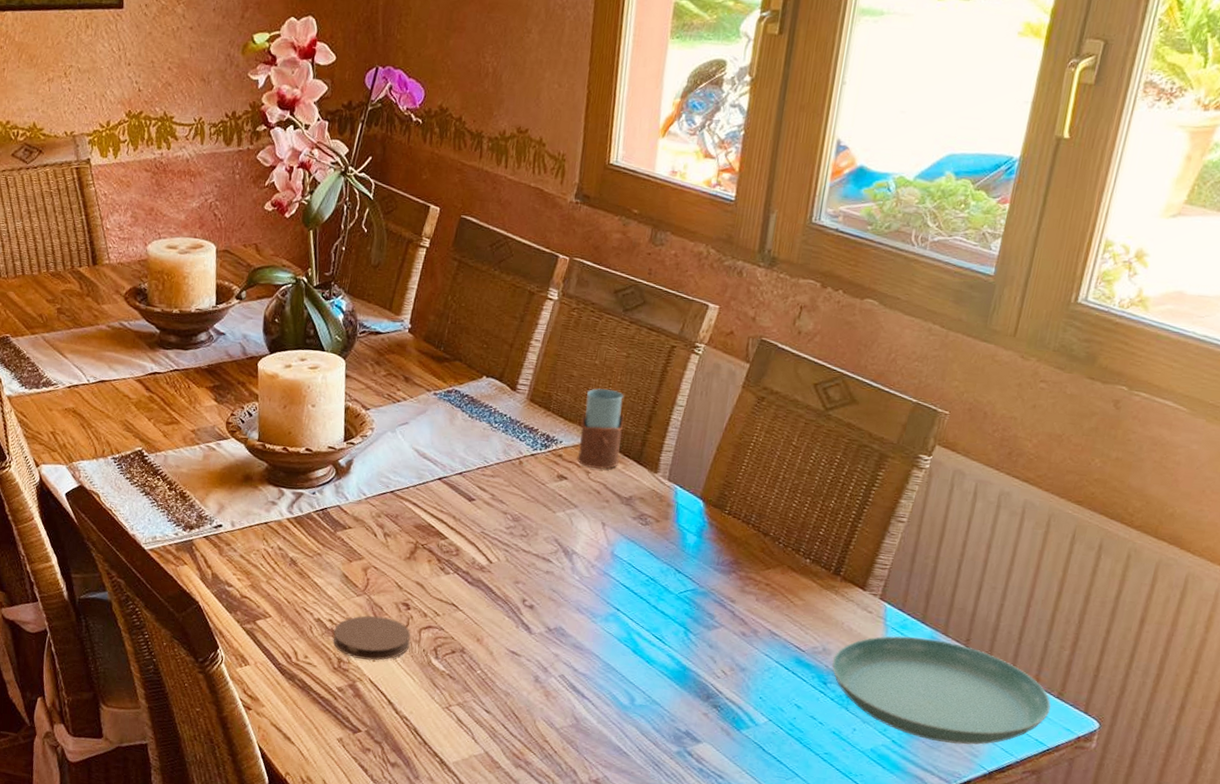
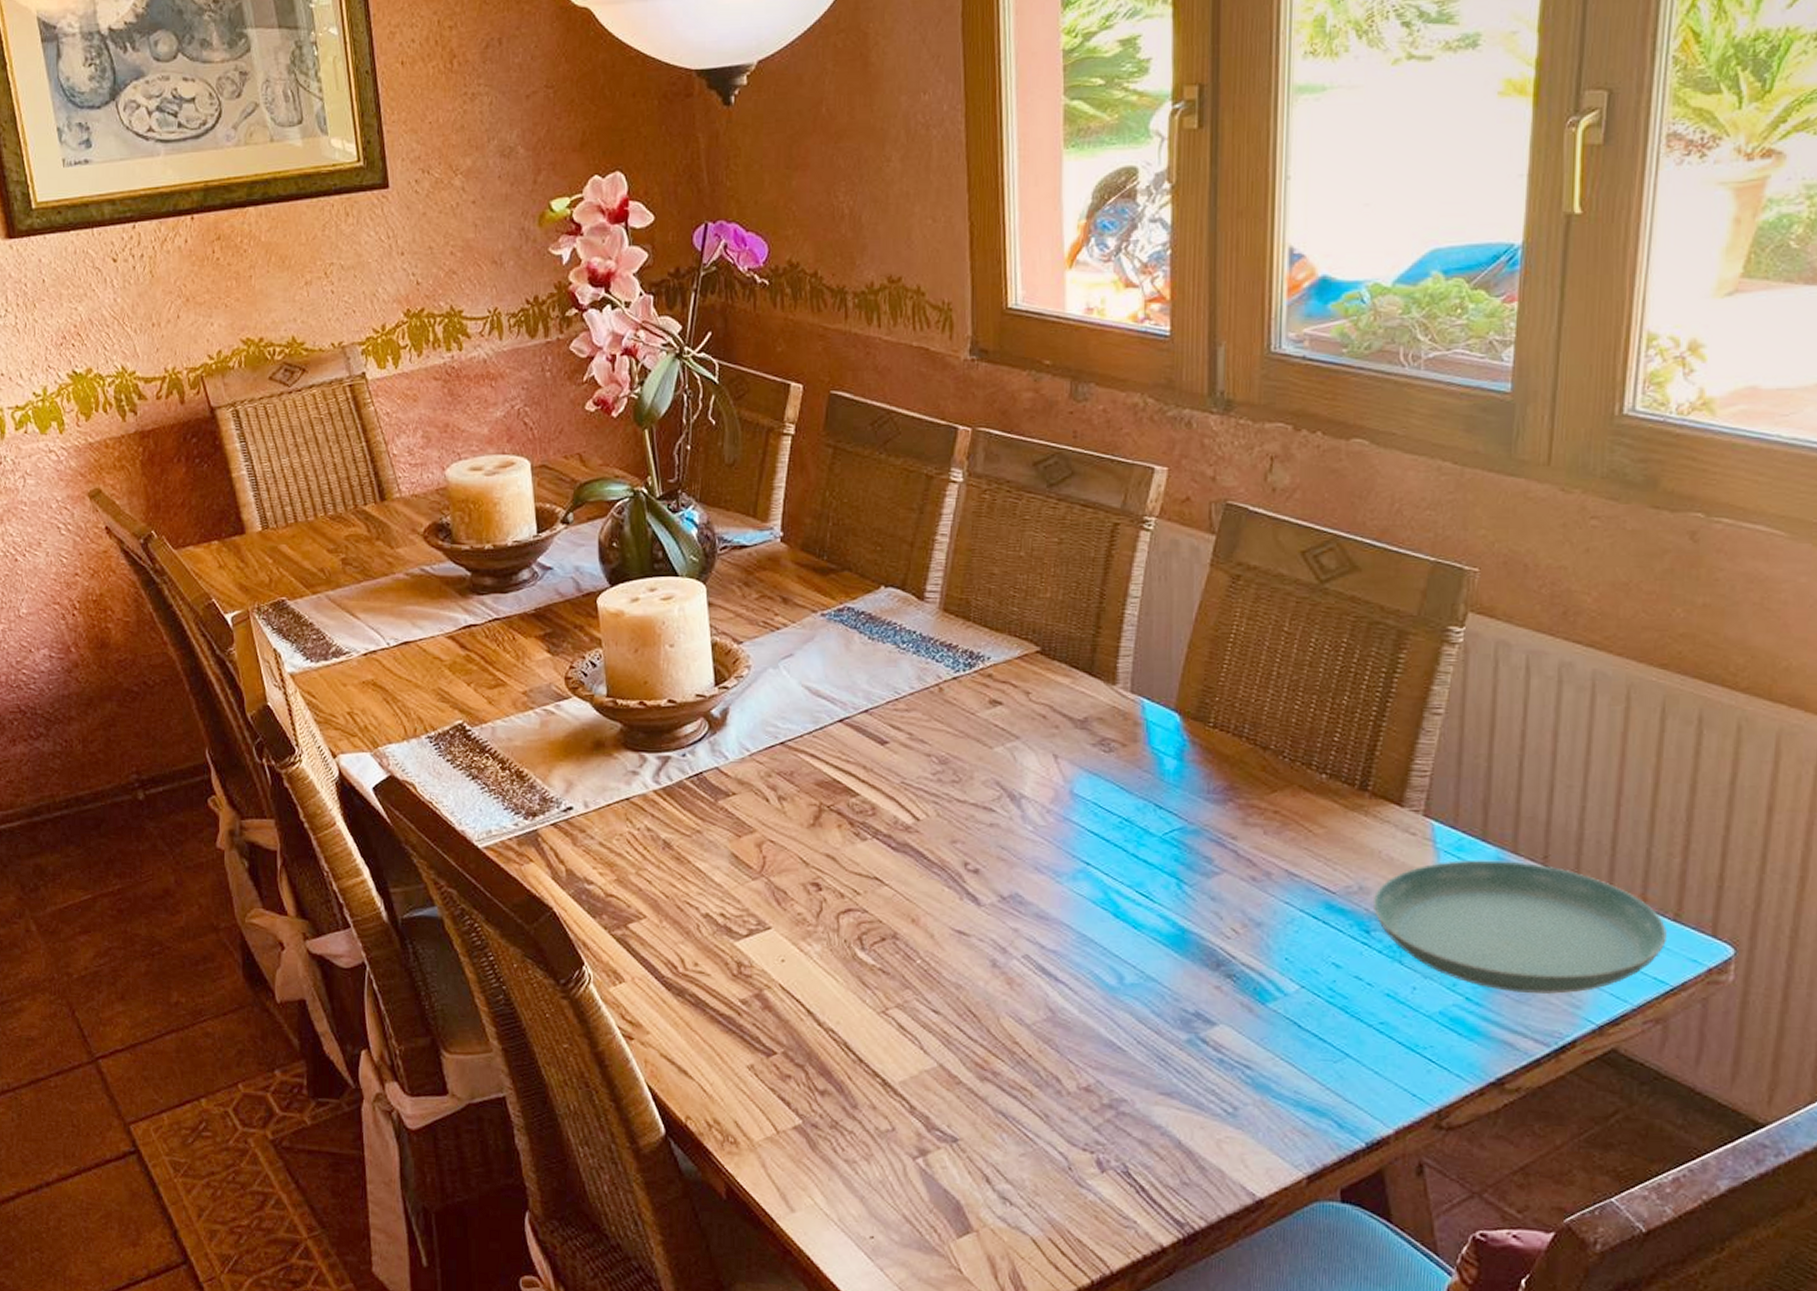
coaster: present [333,615,411,661] -> none [728,903,827,961]
drinking glass: present [578,388,624,469] -> none [1011,586,1065,687]

